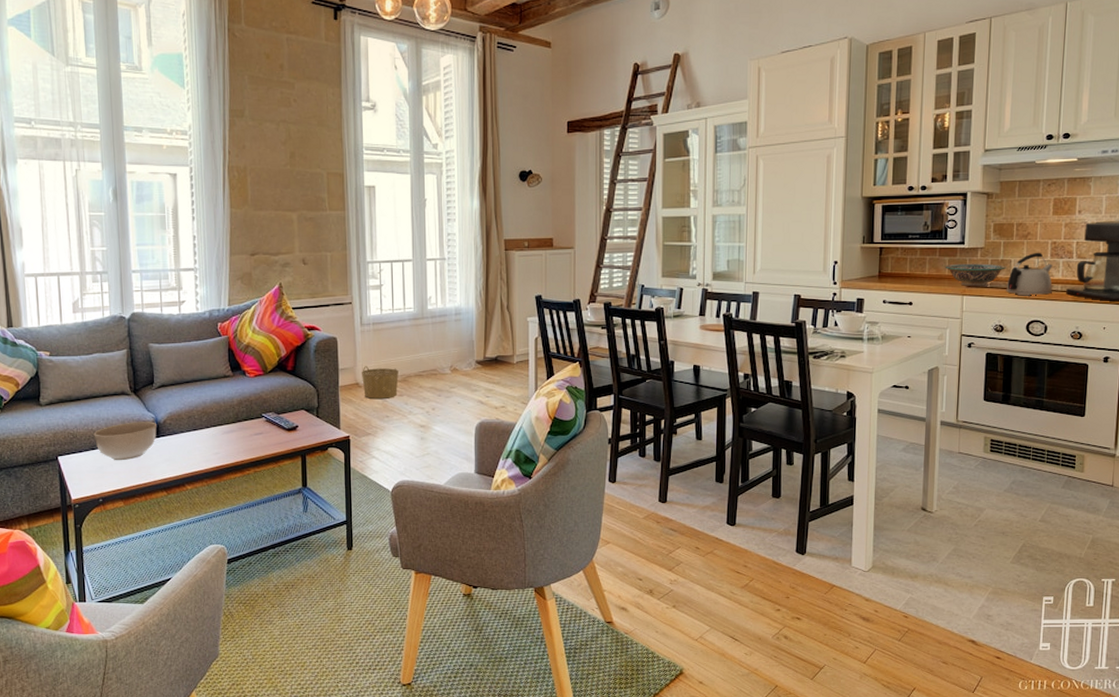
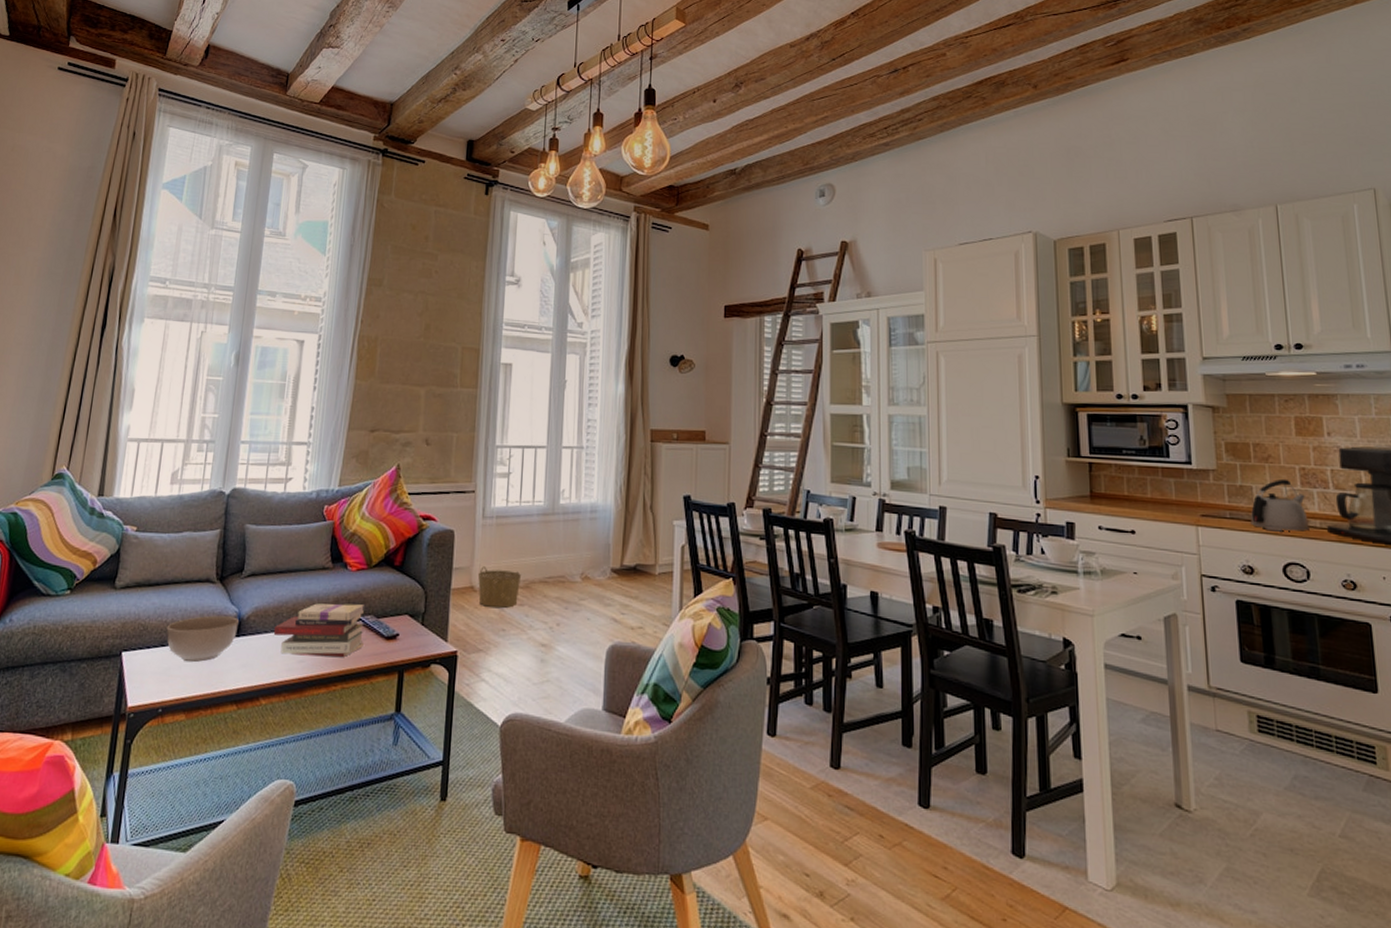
books: none [188,404,269,449] -> present [273,603,364,657]
bowl: present [944,263,1007,287] -> none [1170,487,1249,517]

